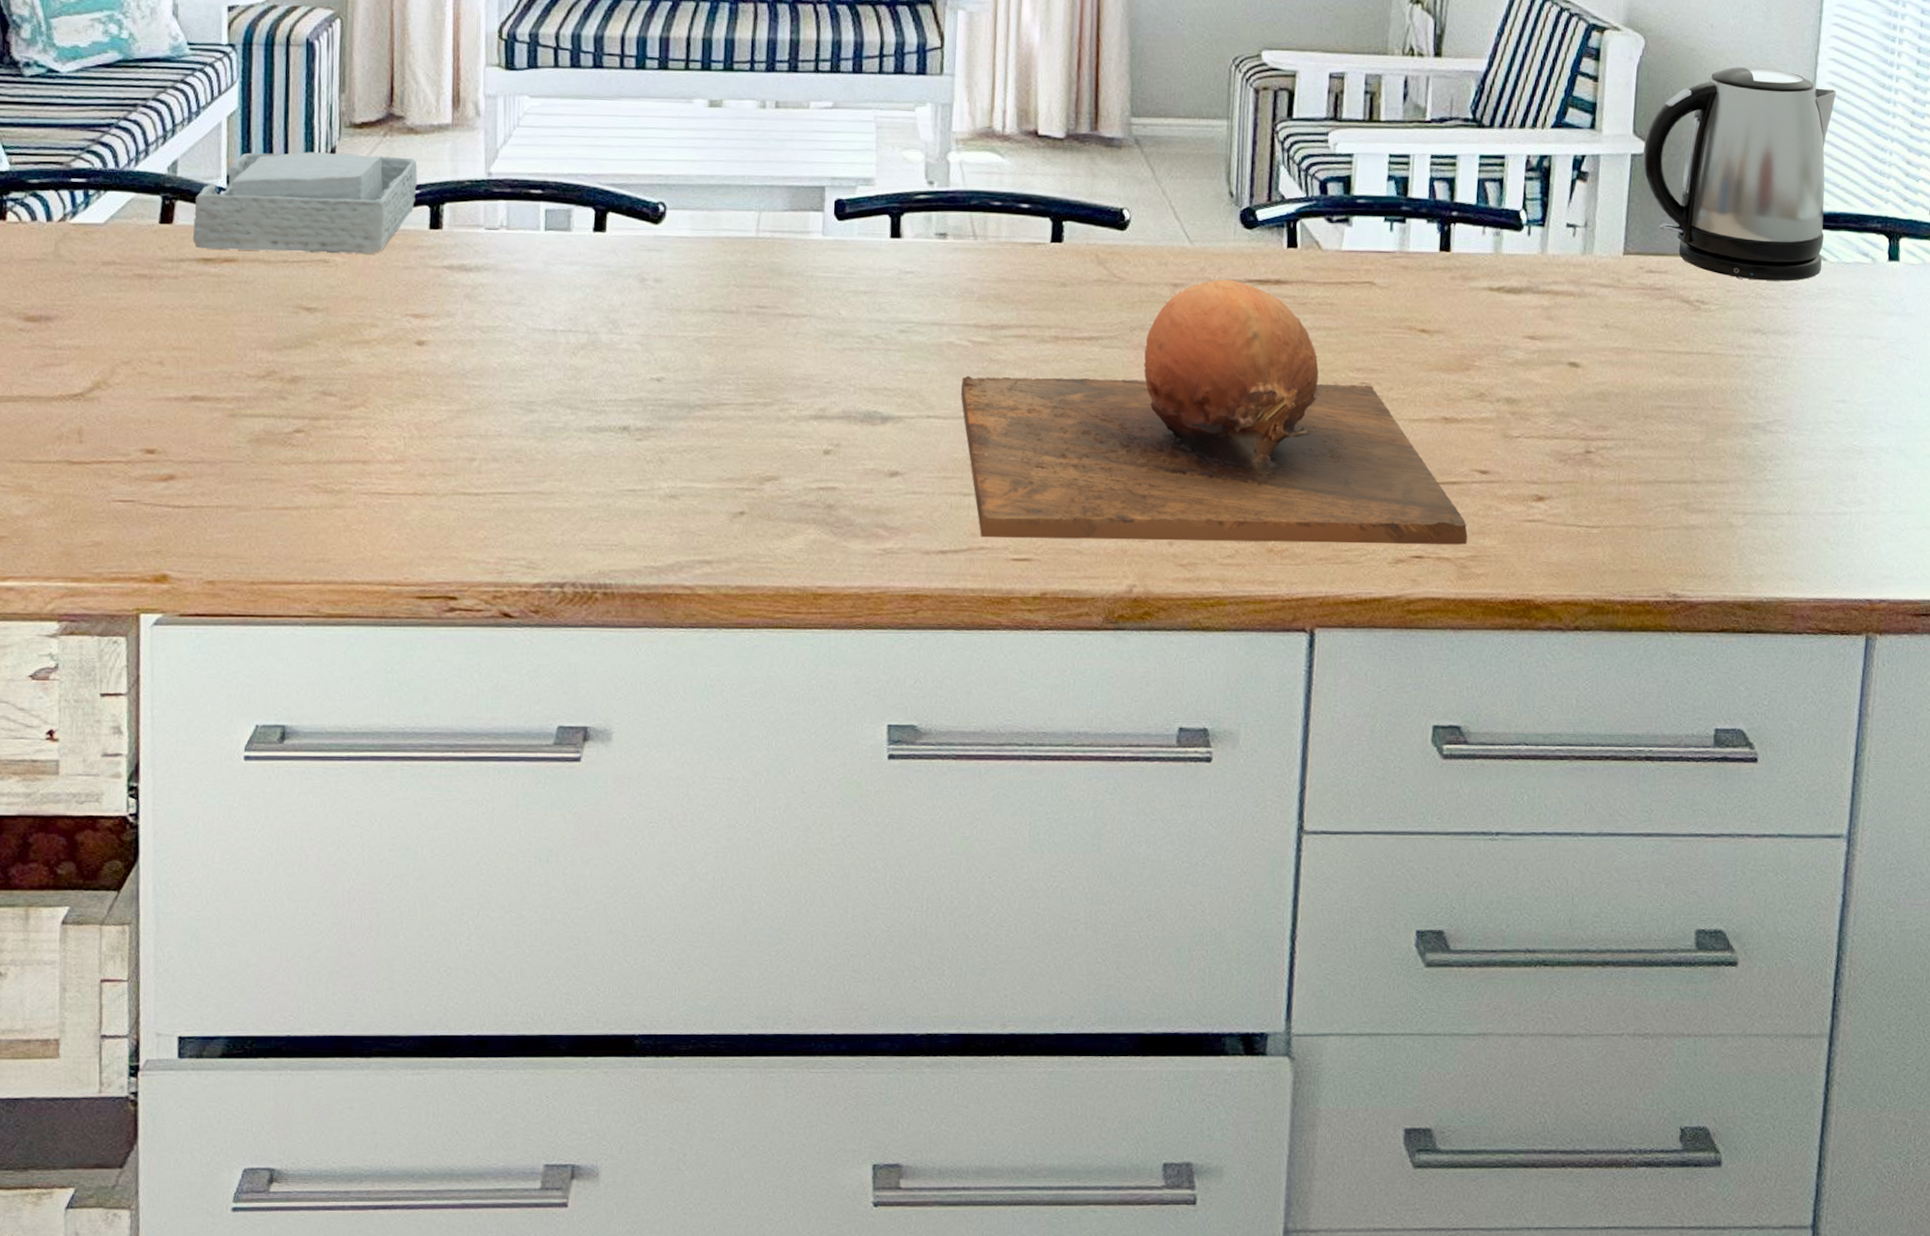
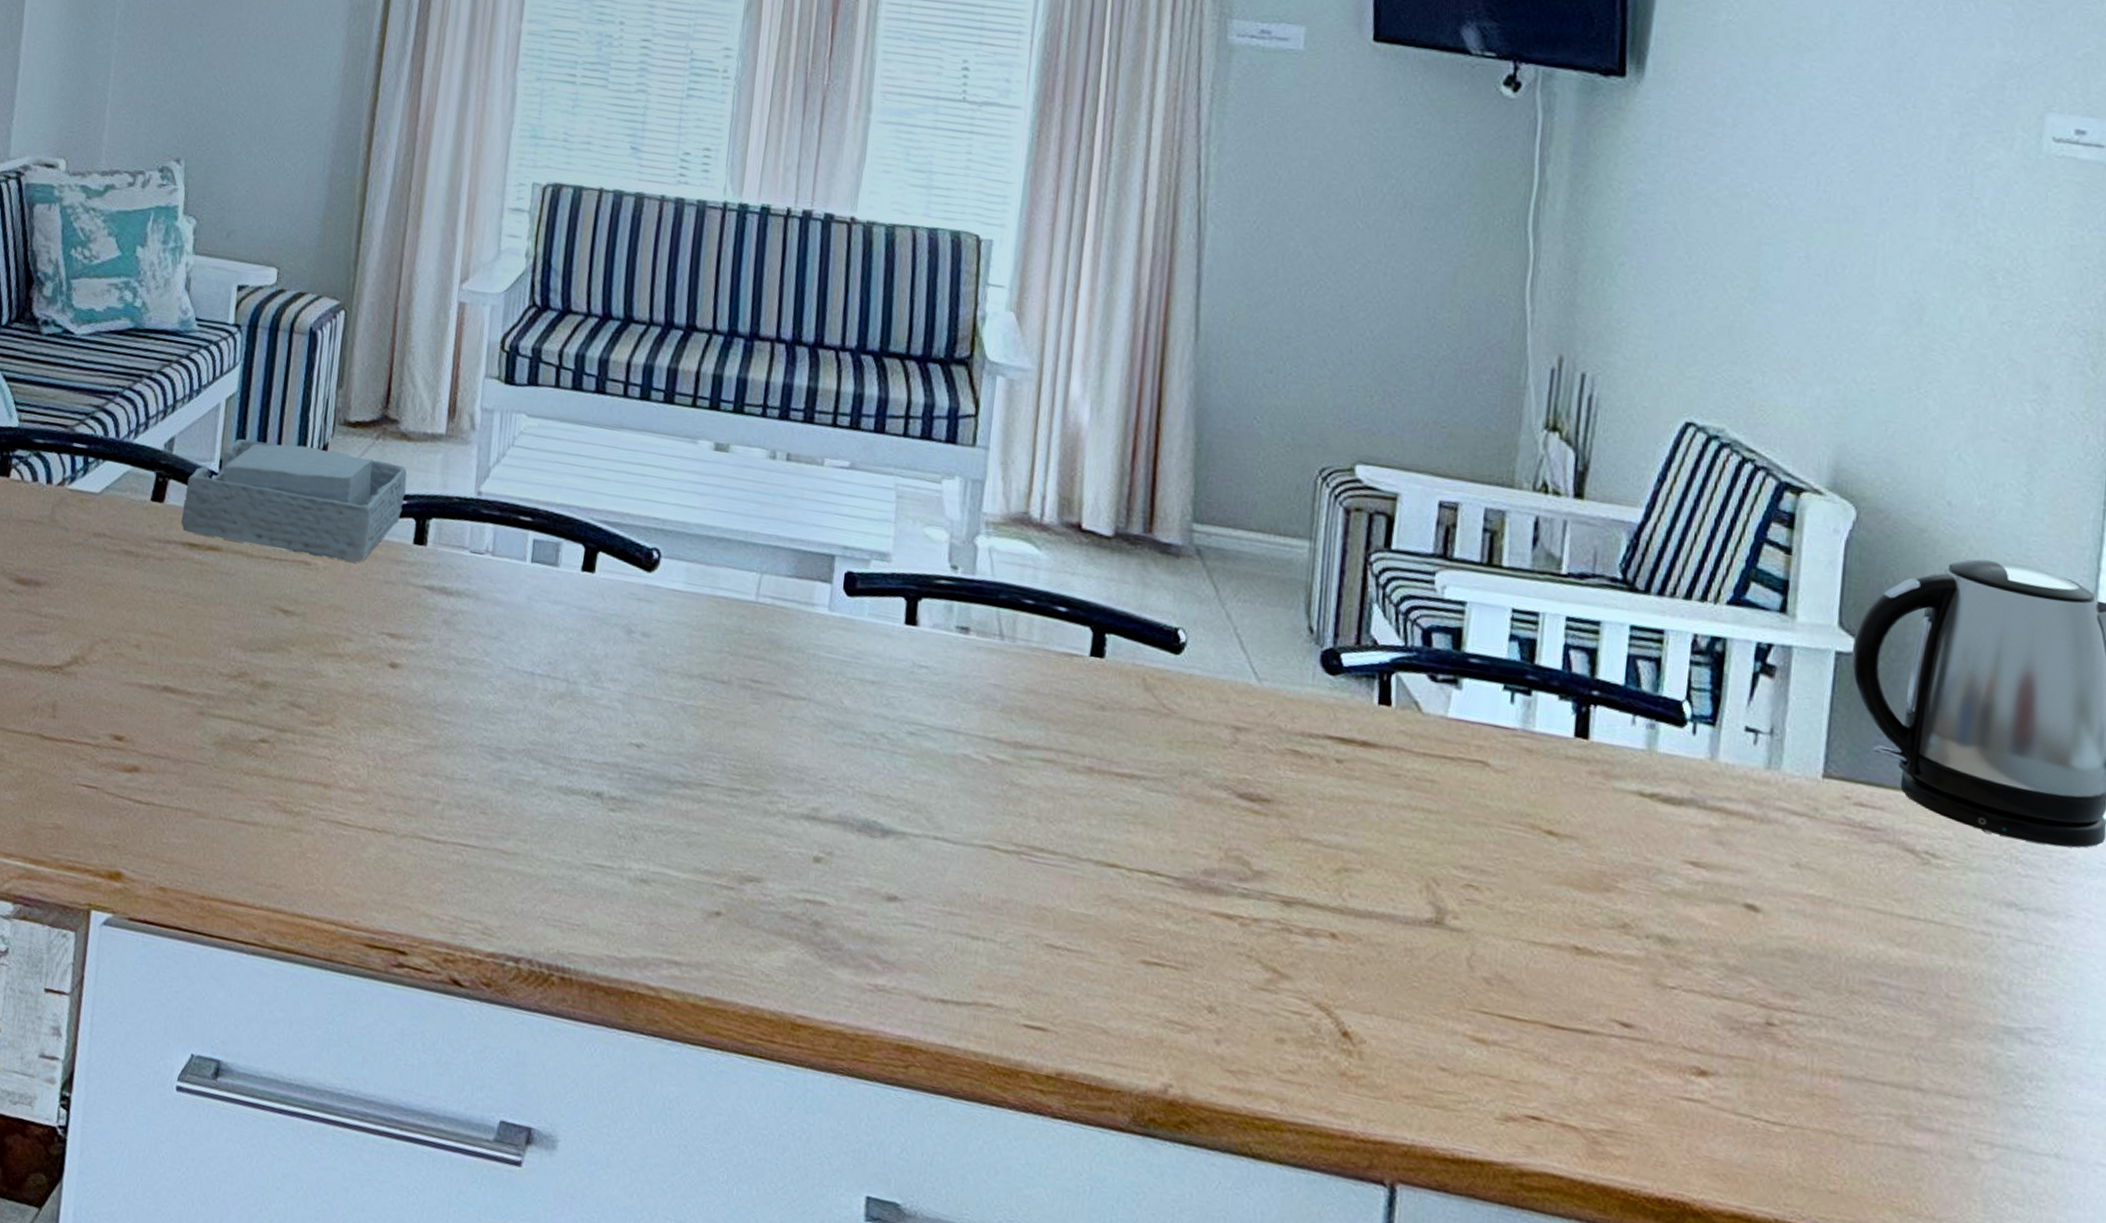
chopping board: present [960,279,1468,545] -> none [974,729,1602,1115]

